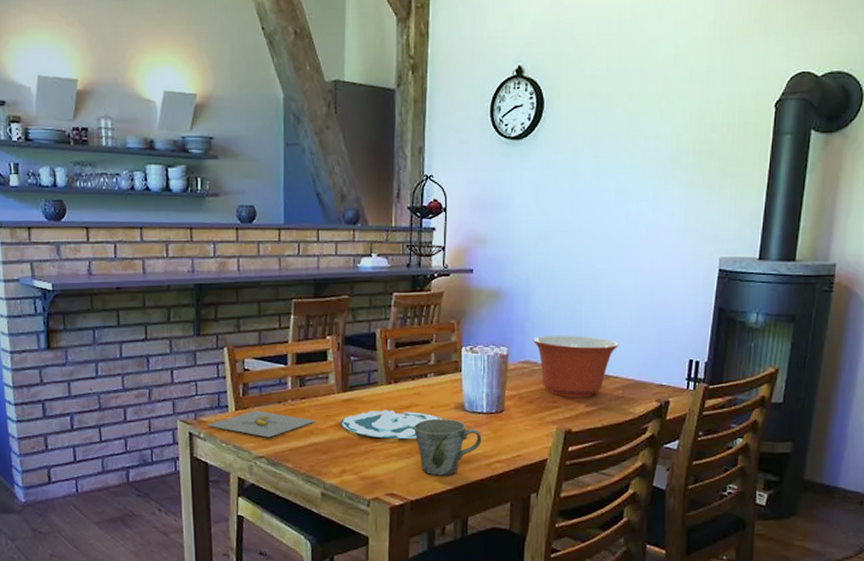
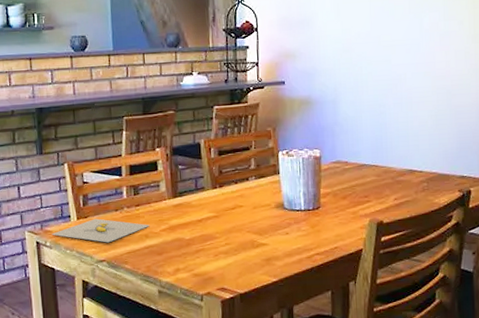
plate: present [340,409,444,439] -> none [172,211,267,238]
mug: present [414,418,482,476] -> none [239,217,302,270]
mixing bowl: present [533,336,619,398] -> none [343,136,421,193]

